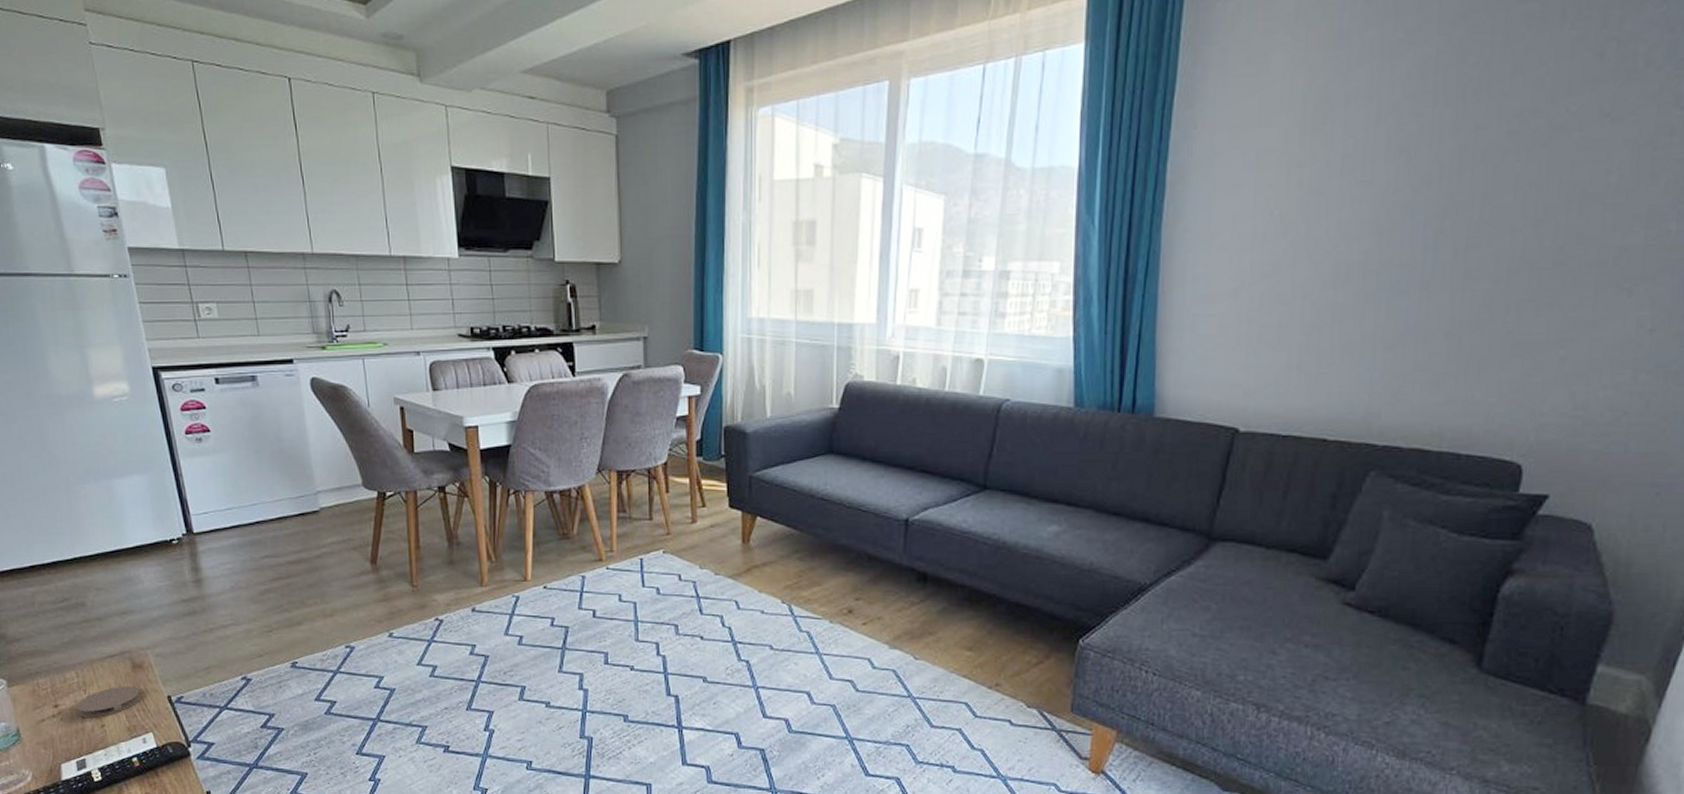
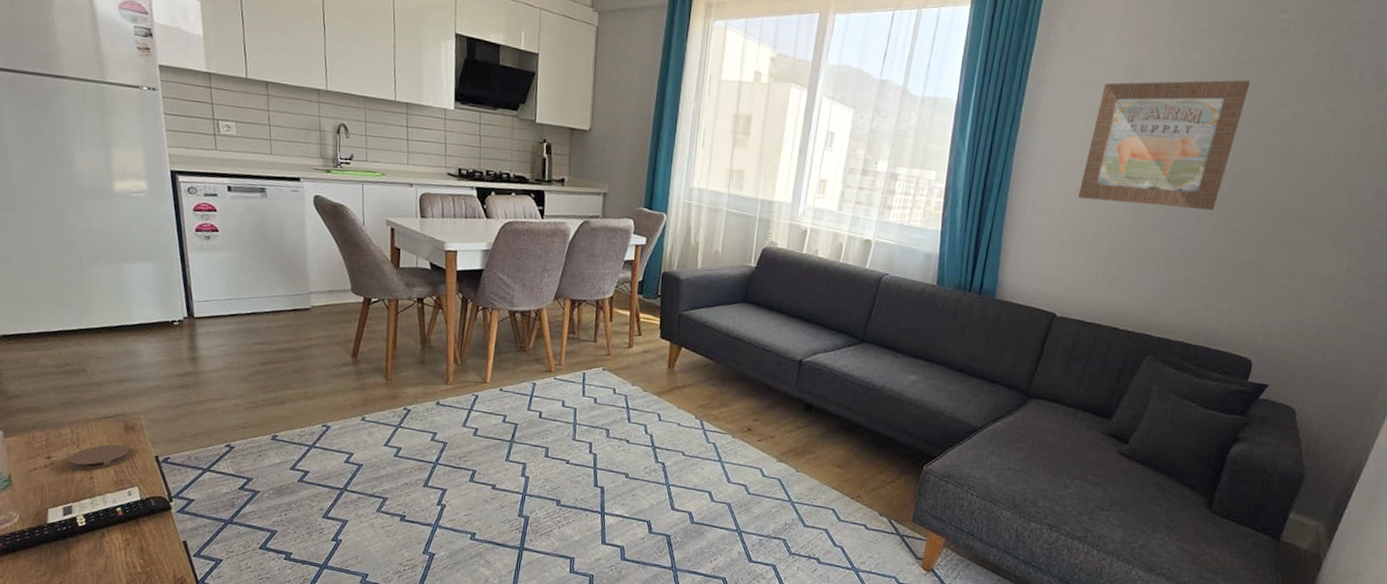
wall art: none [1255,88,1485,274] -> present [1078,80,1251,210]

